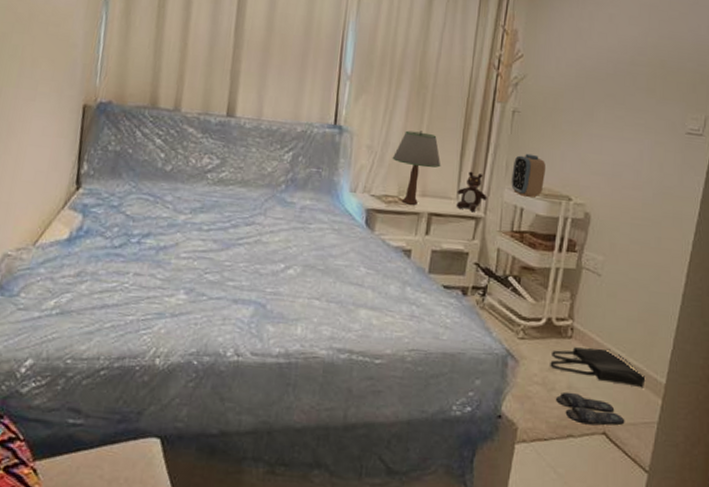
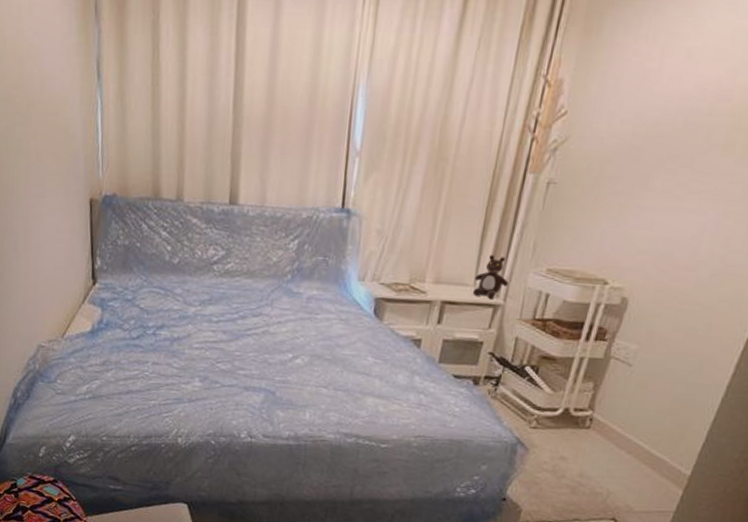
table lamp: present [392,130,441,205] -> none [404,211,459,293]
alarm clock: present [511,153,546,197] -> none [537,232,581,282]
tote bag: present [550,347,646,389] -> none [562,437,668,479]
slippers: present [555,391,625,425] -> none [564,479,638,512]

